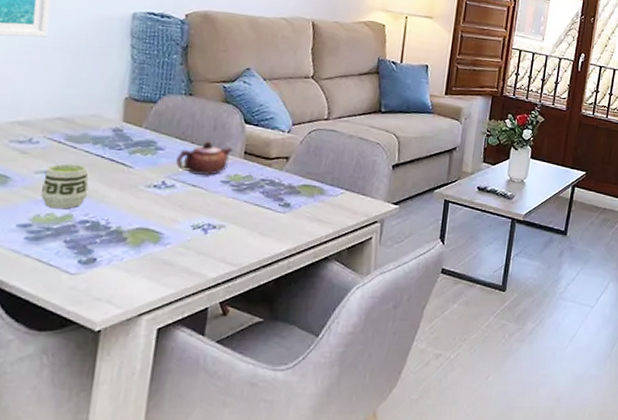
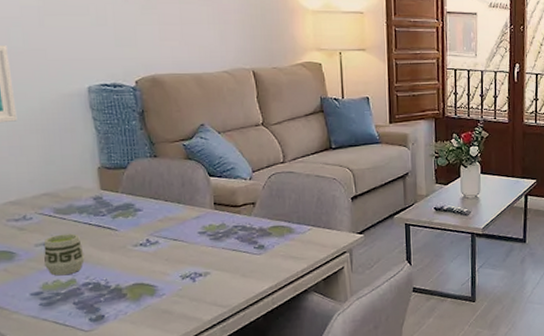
teapot: present [176,141,233,175] -> none [155,197,203,229]

